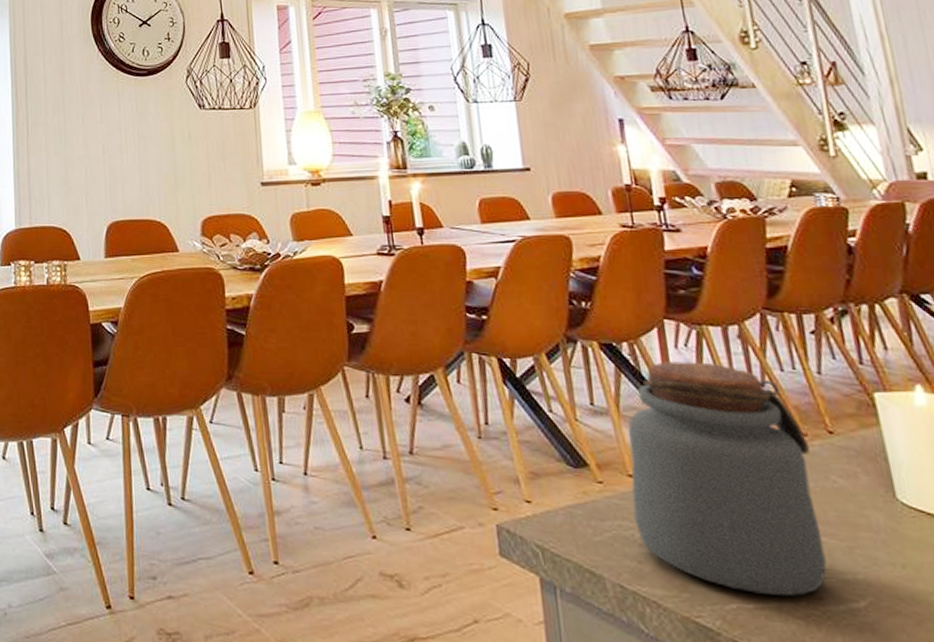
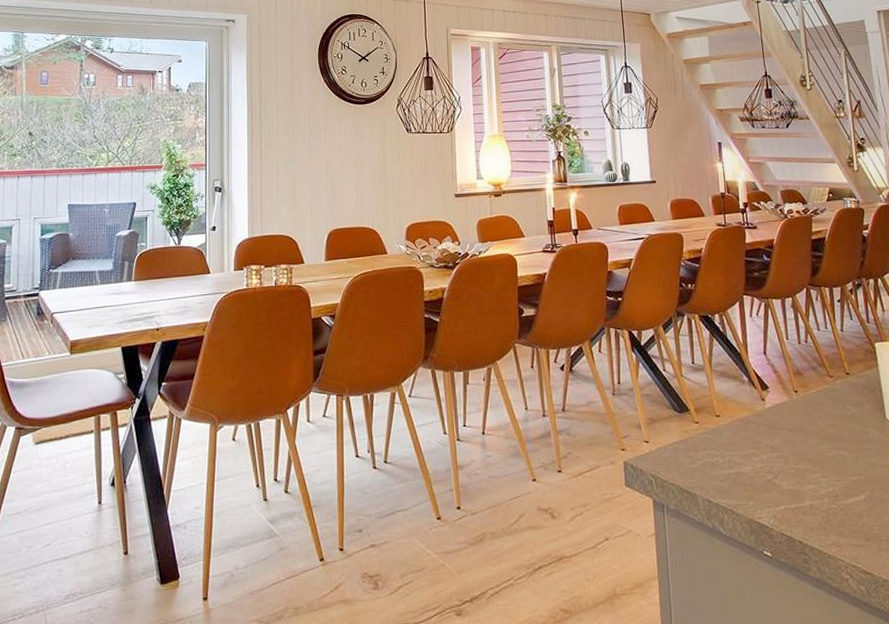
jar: present [627,361,827,596] -> none [716,326,842,497]

